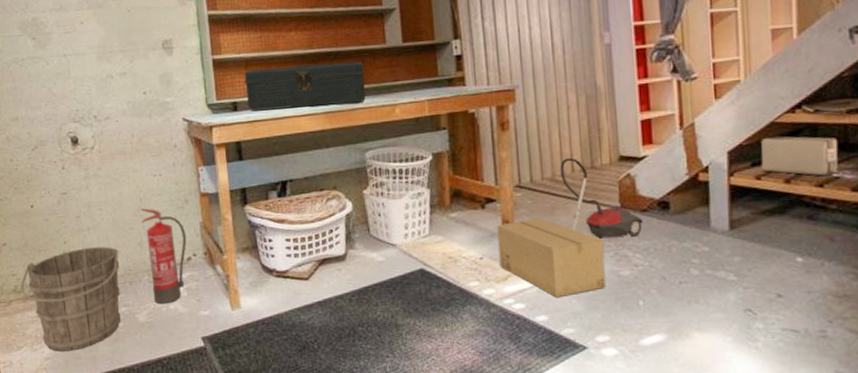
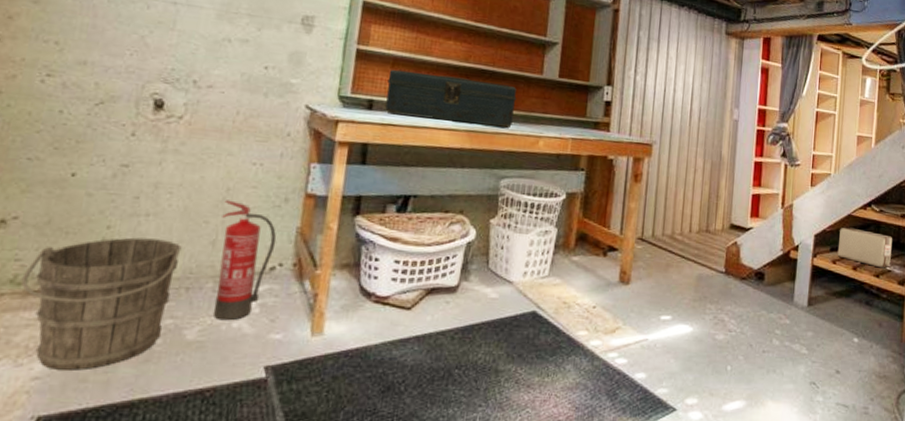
cardboard box: present [497,217,606,298] -> none [610,272,706,356]
vacuum cleaner: present [560,158,643,240] -> none [679,218,742,303]

